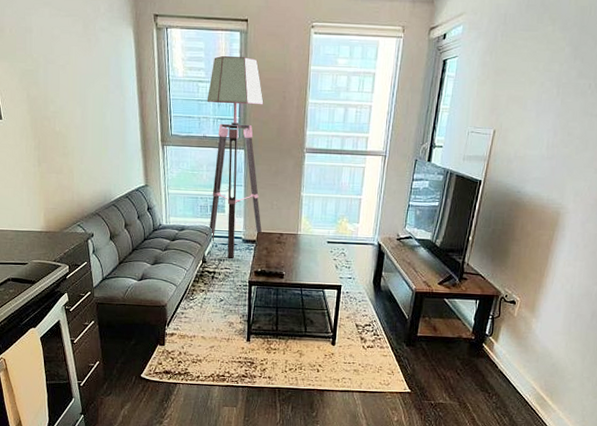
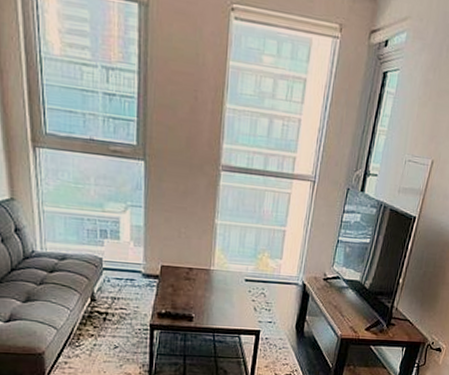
floor lamp: present [206,55,264,258] -> none [94,32,170,297]

